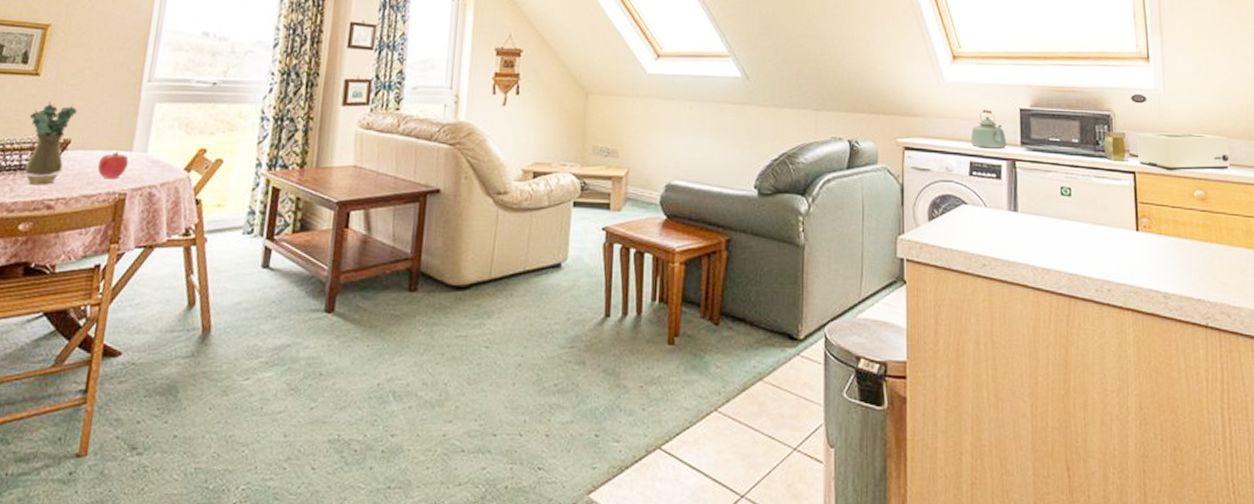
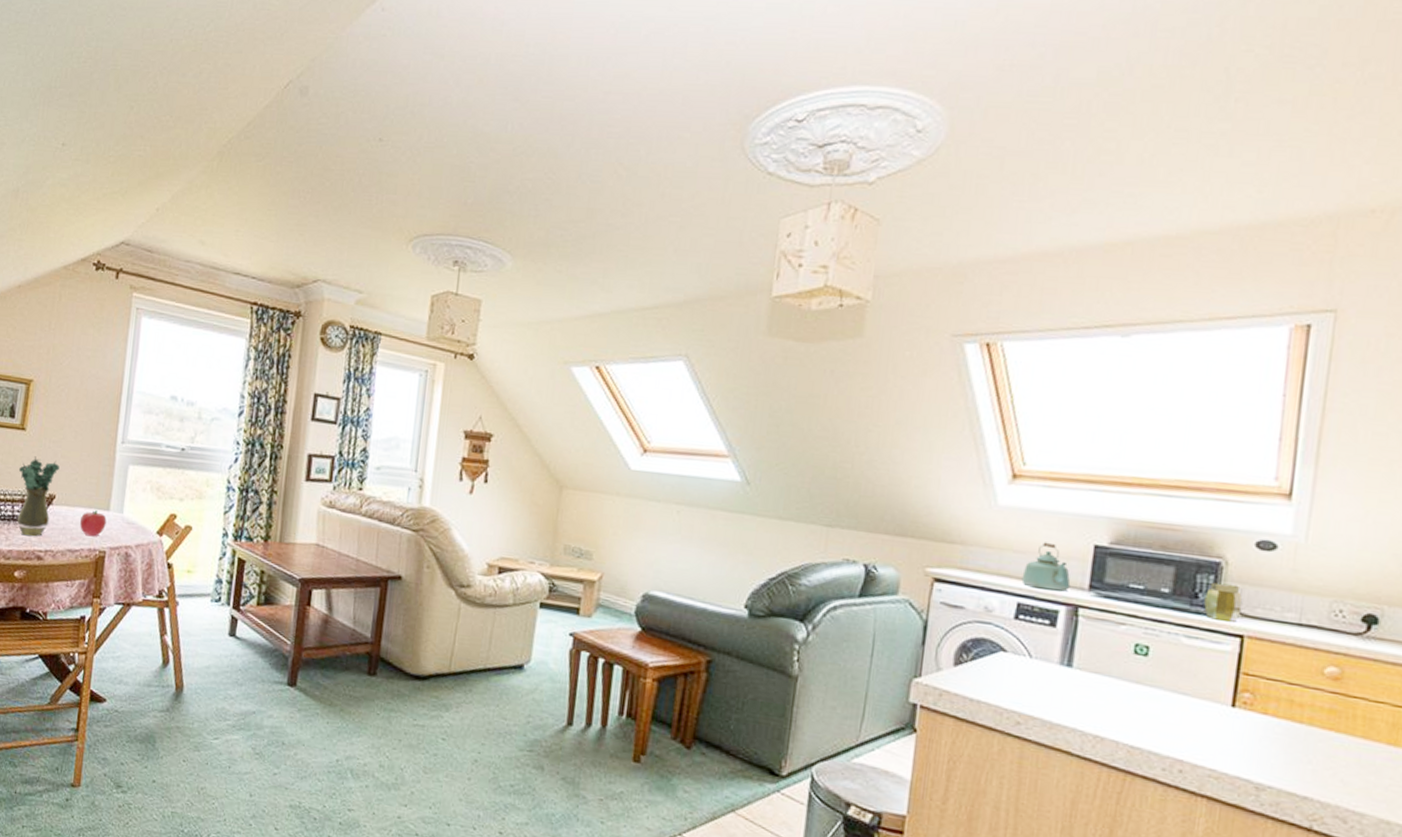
toaster: present [1137,132,1230,171] -> none [1251,589,1392,645]

